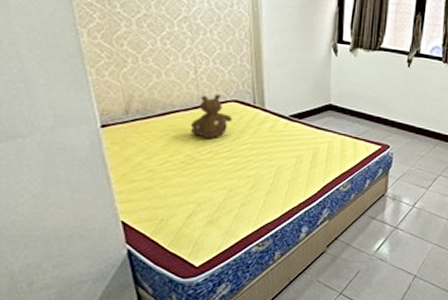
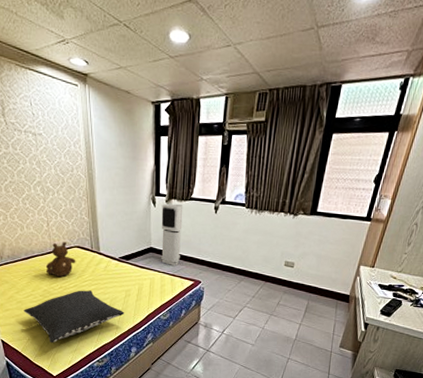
pillow: none [156,155,294,224] -> present [24,290,125,343]
air purifier: none [342,53,371,127] -> present [161,203,183,266]

